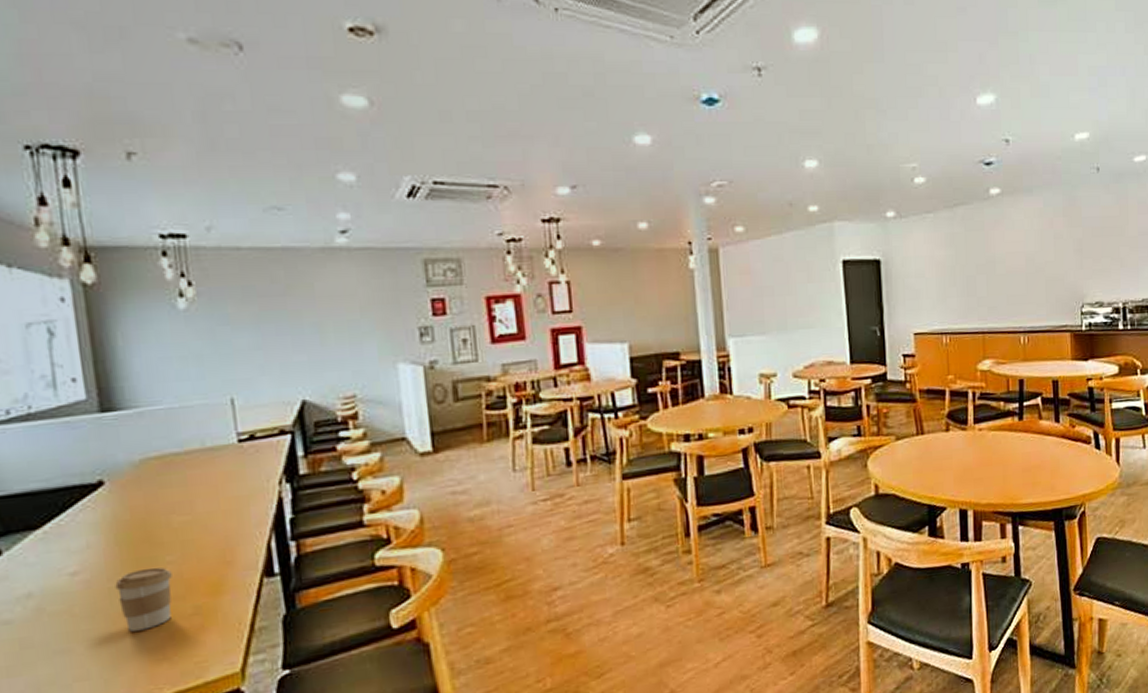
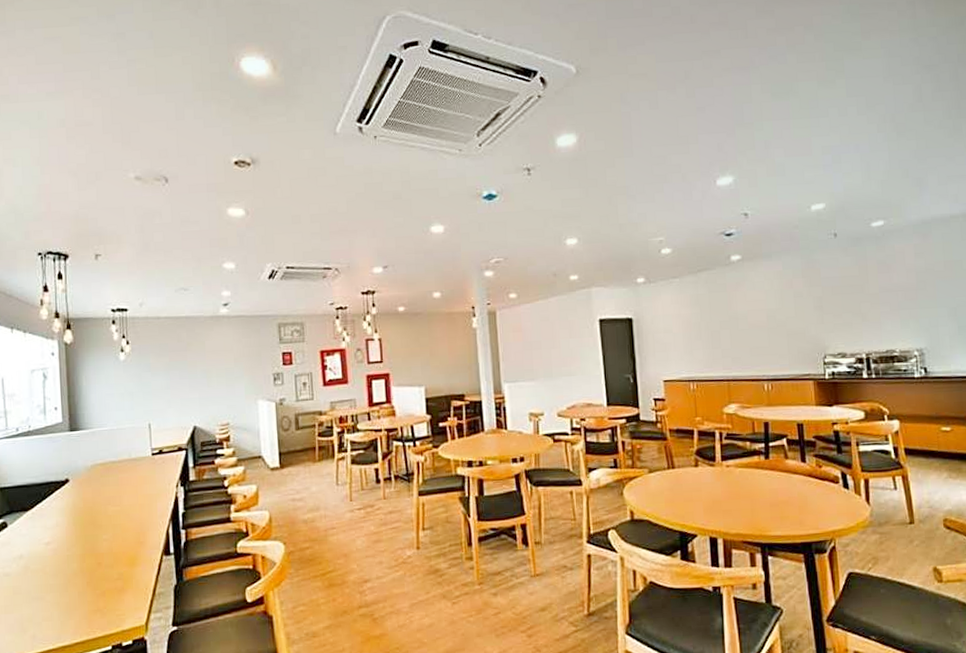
coffee cup: present [115,567,172,632] -> none [71,542,106,588]

